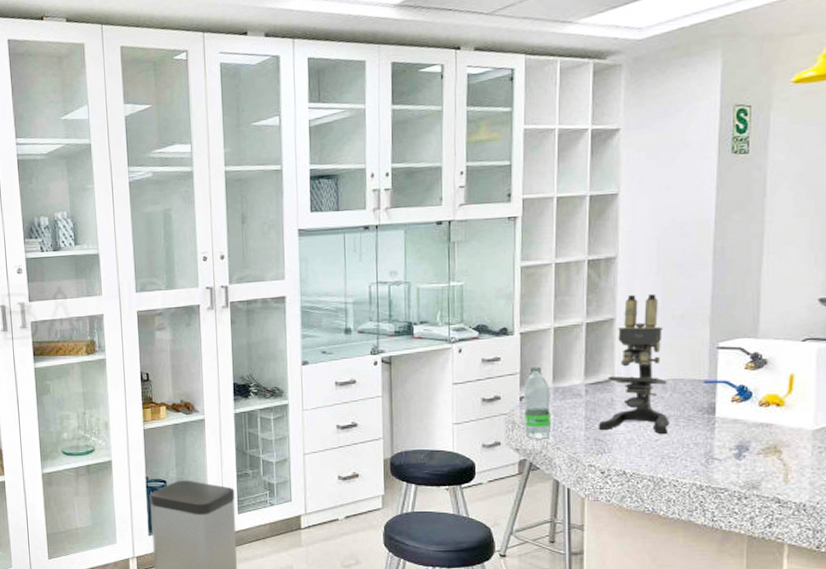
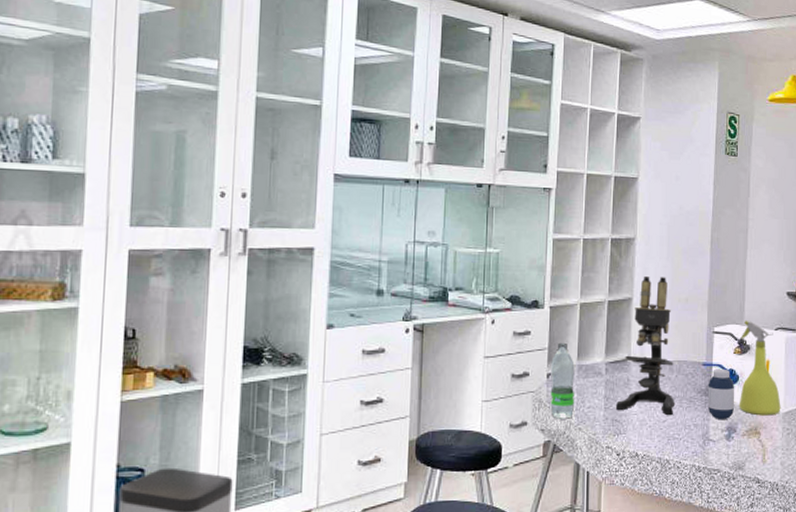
medicine bottle: none [711,385,747,438] -> present [707,368,735,419]
spray bottle: none [752,333,810,433] -> present [739,321,781,416]

